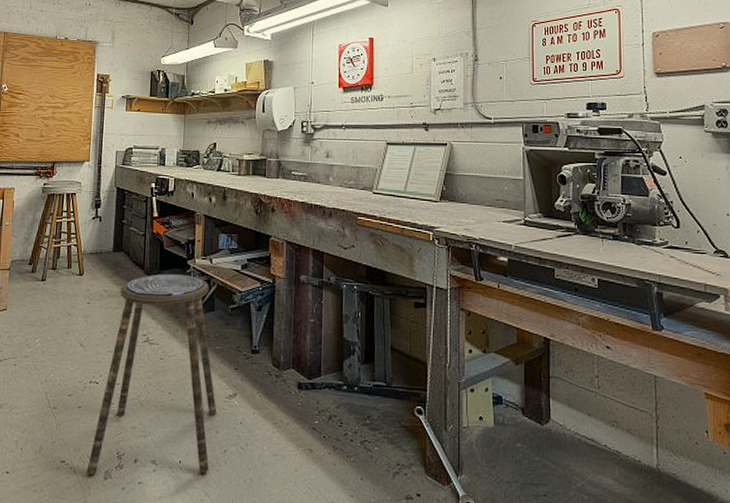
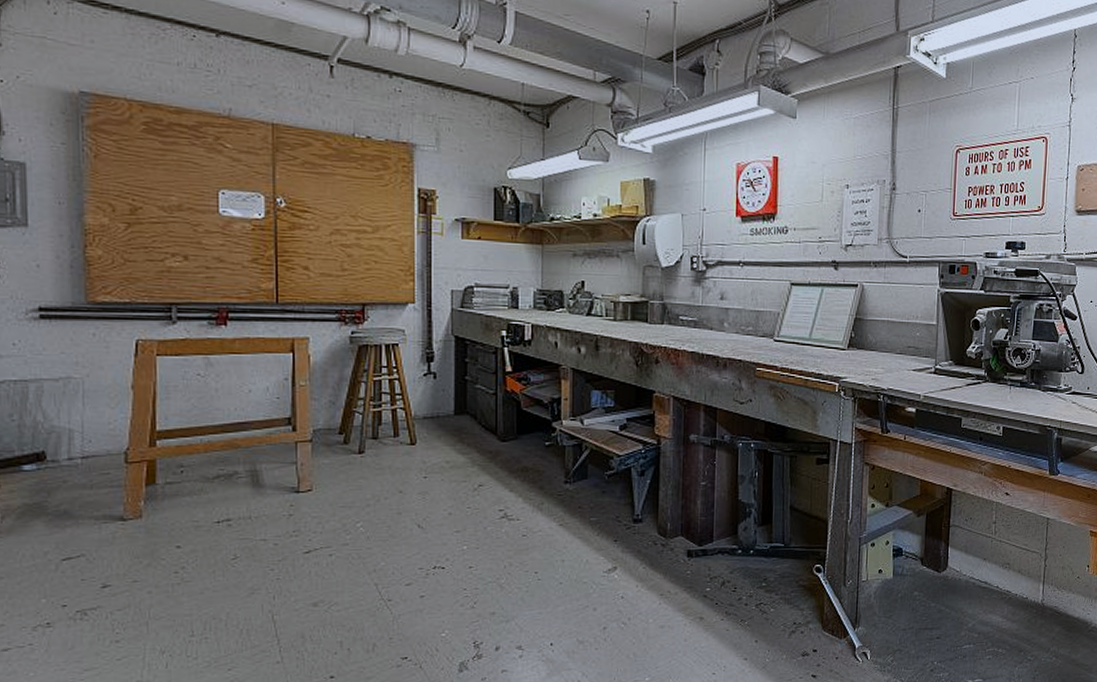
stool: present [86,274,217,475] -> none [436,439,594,669]

